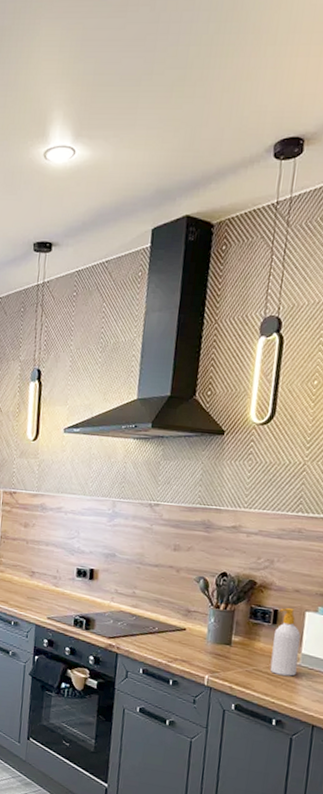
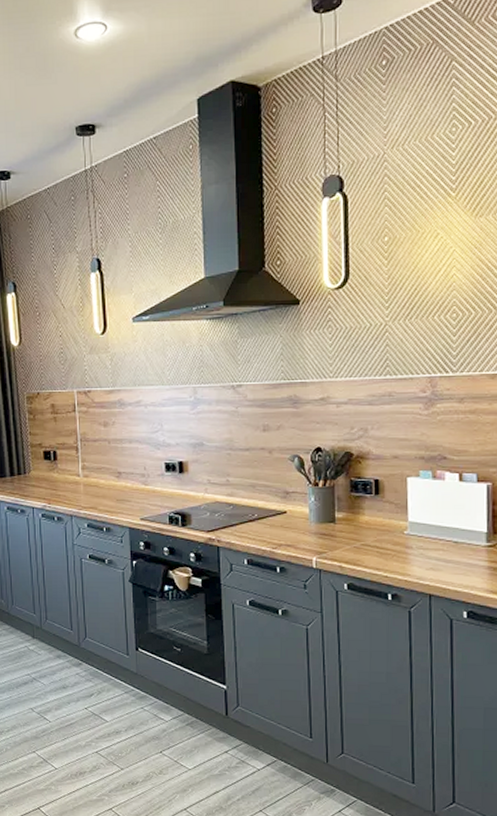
soap bottle: present [270,608,301,677] -> none [377,476,406,547]

